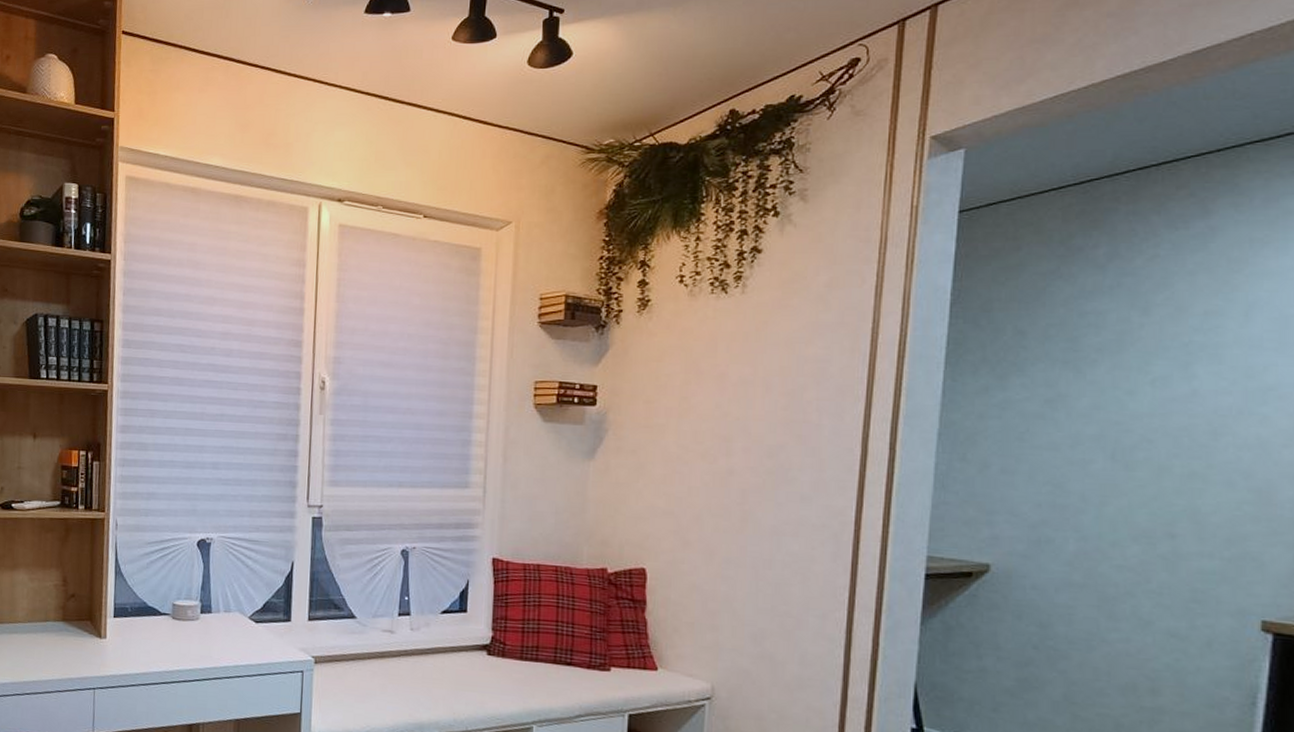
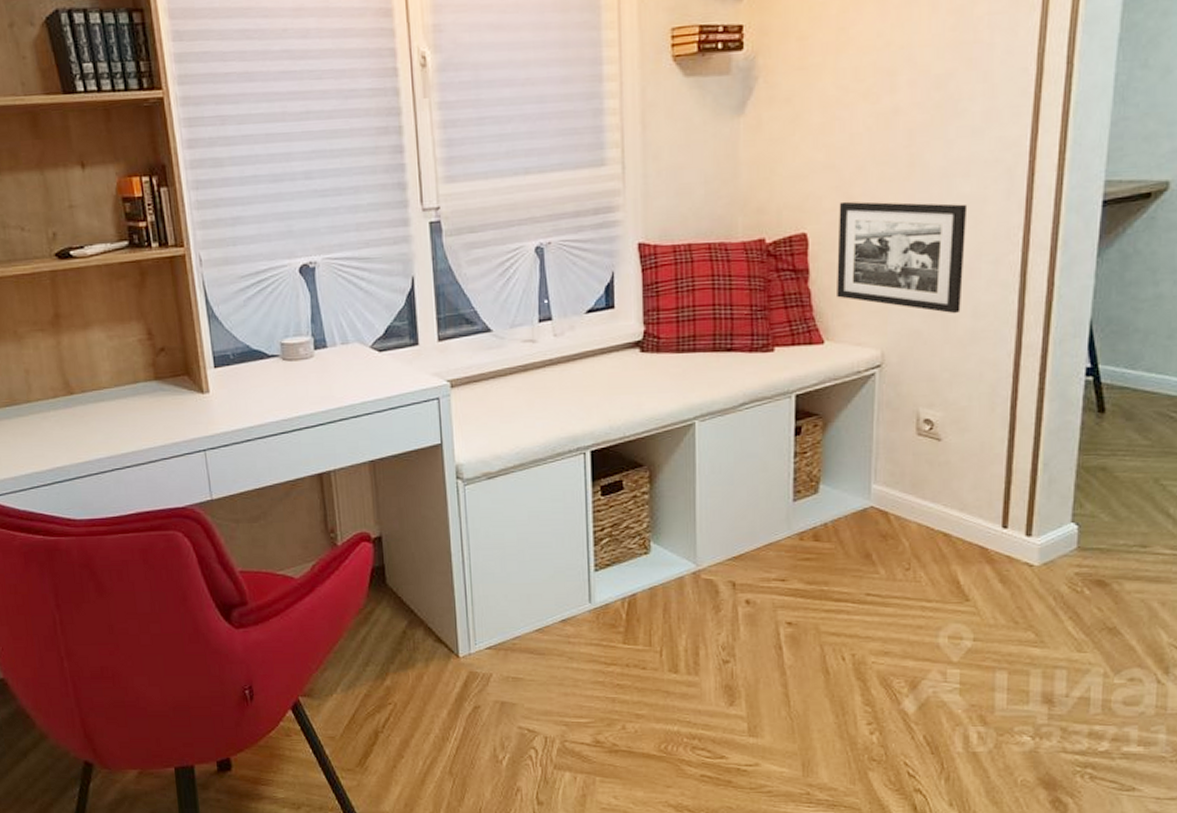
picture frame: none [671,544,796,660] -> present [837,201,968,314]

